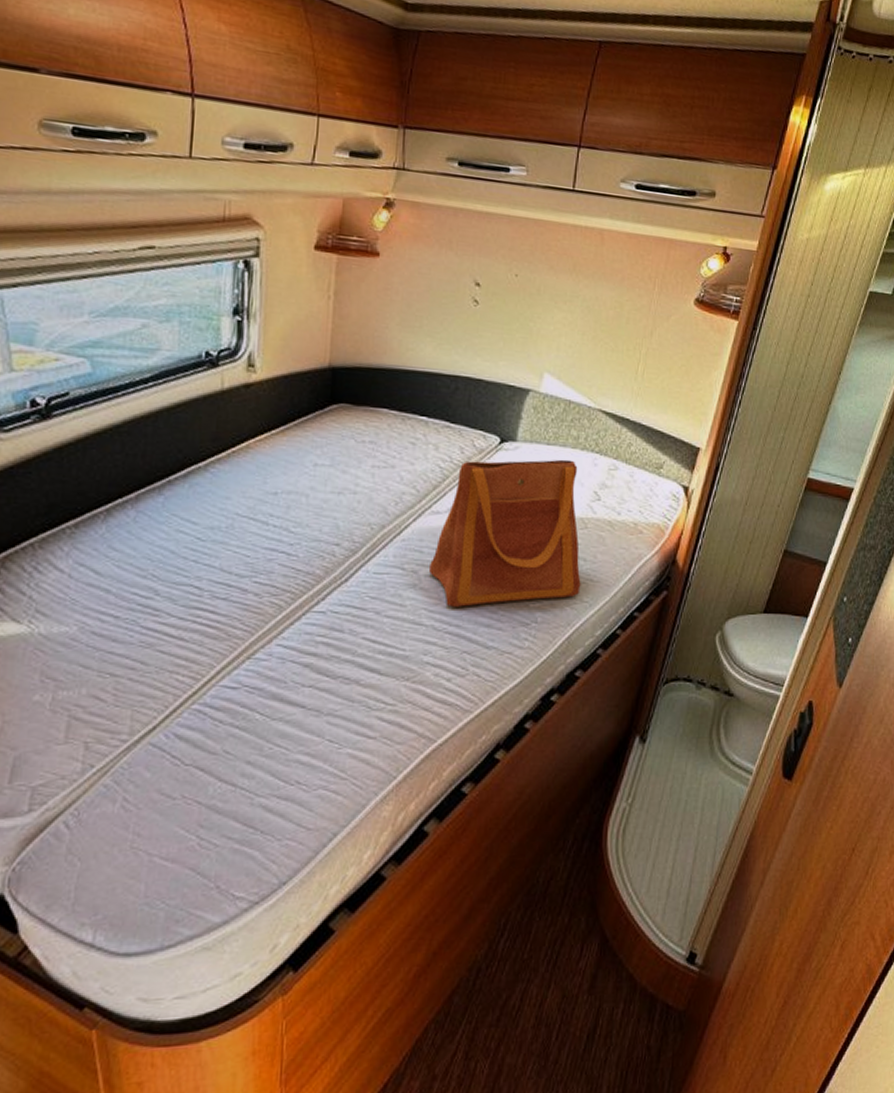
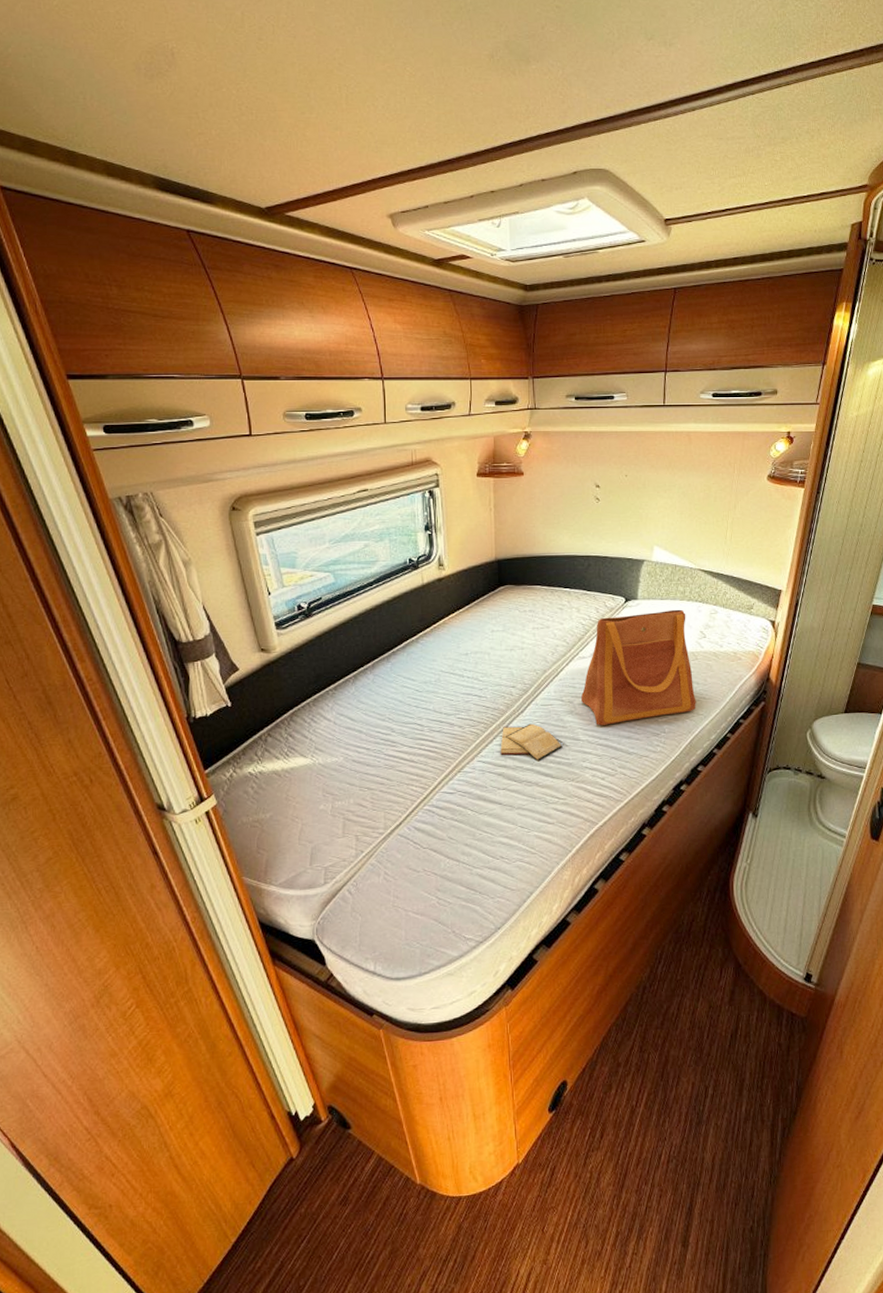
diary: none [310,597,398,650] -> present [500,723,563,761]

